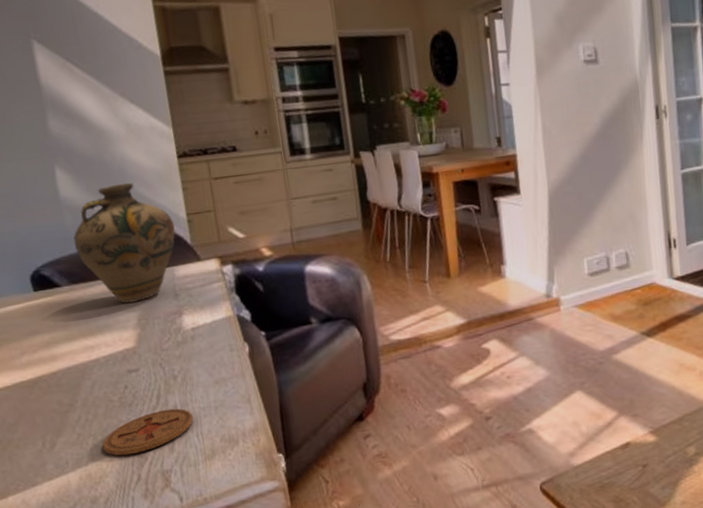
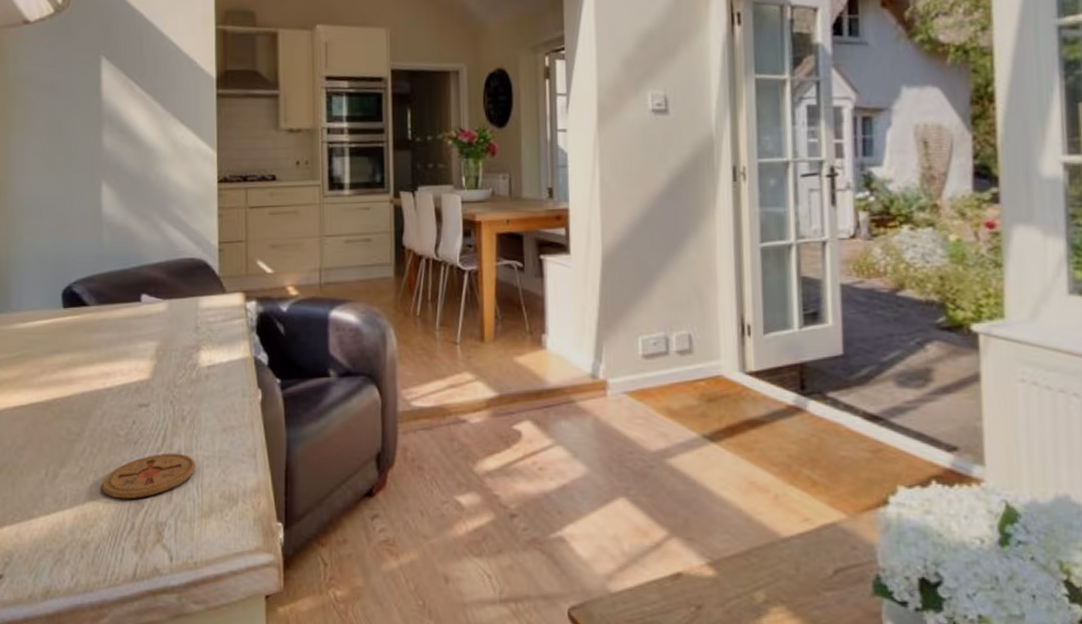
jug: present [73,182,176,304] -> none [107,204,206,332]

